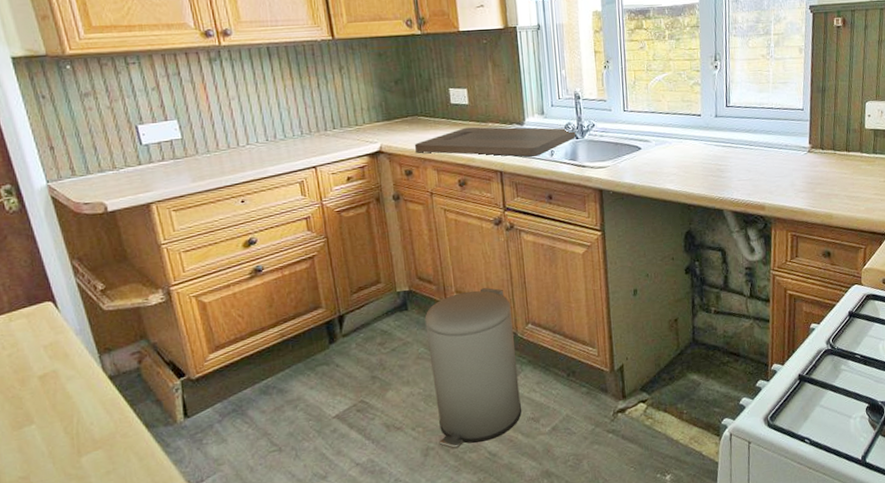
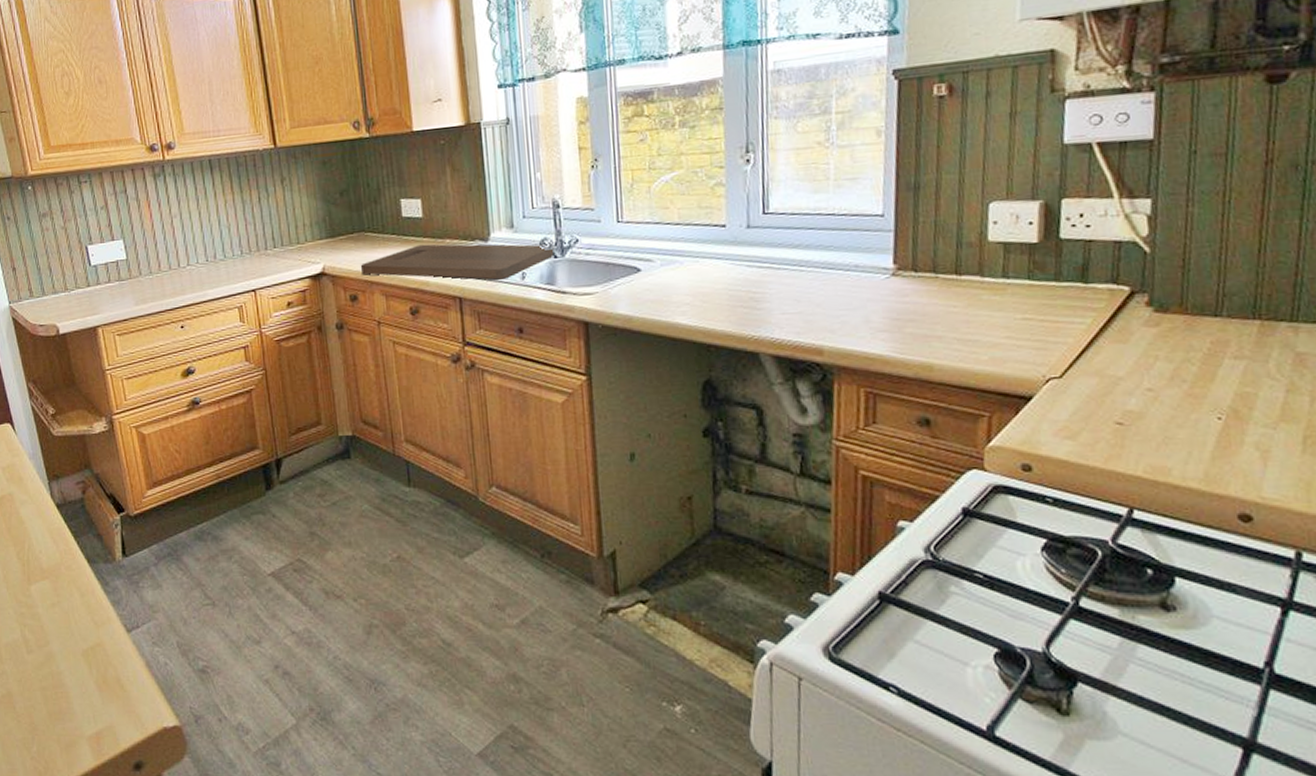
pedal bin: present [424,287,522,449] -> none [369,437,483,630]

